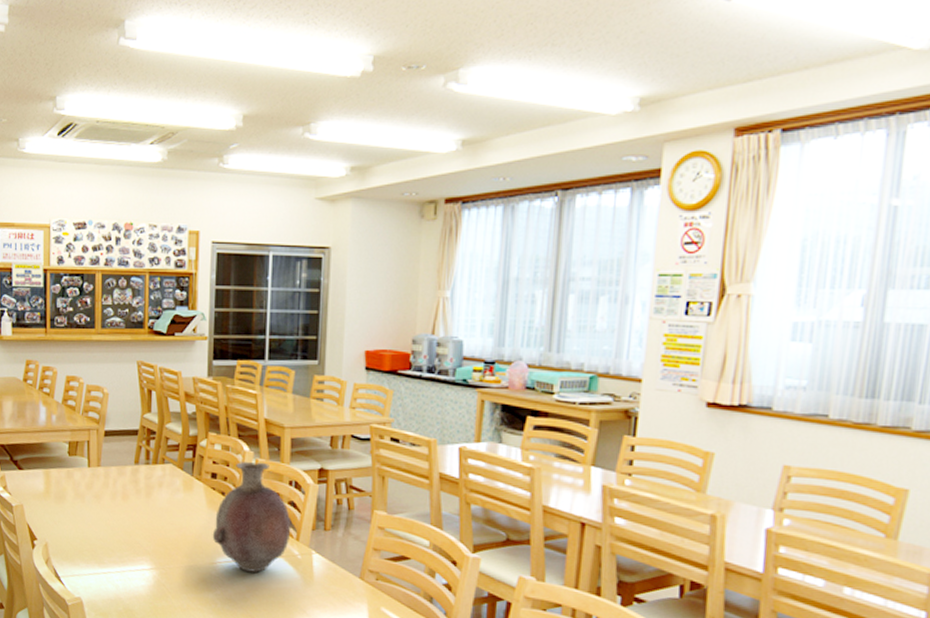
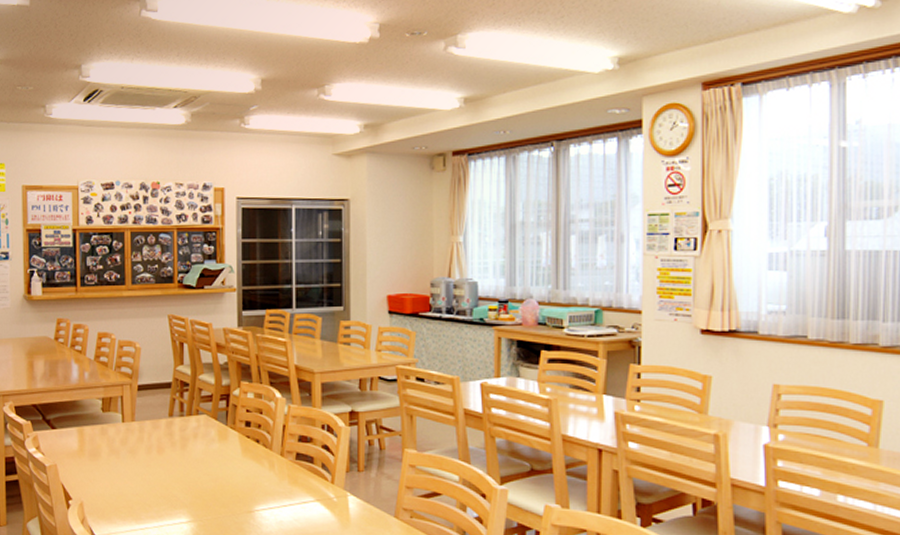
vase: present [212,462,292,573] -> none [248,408,326,518]

